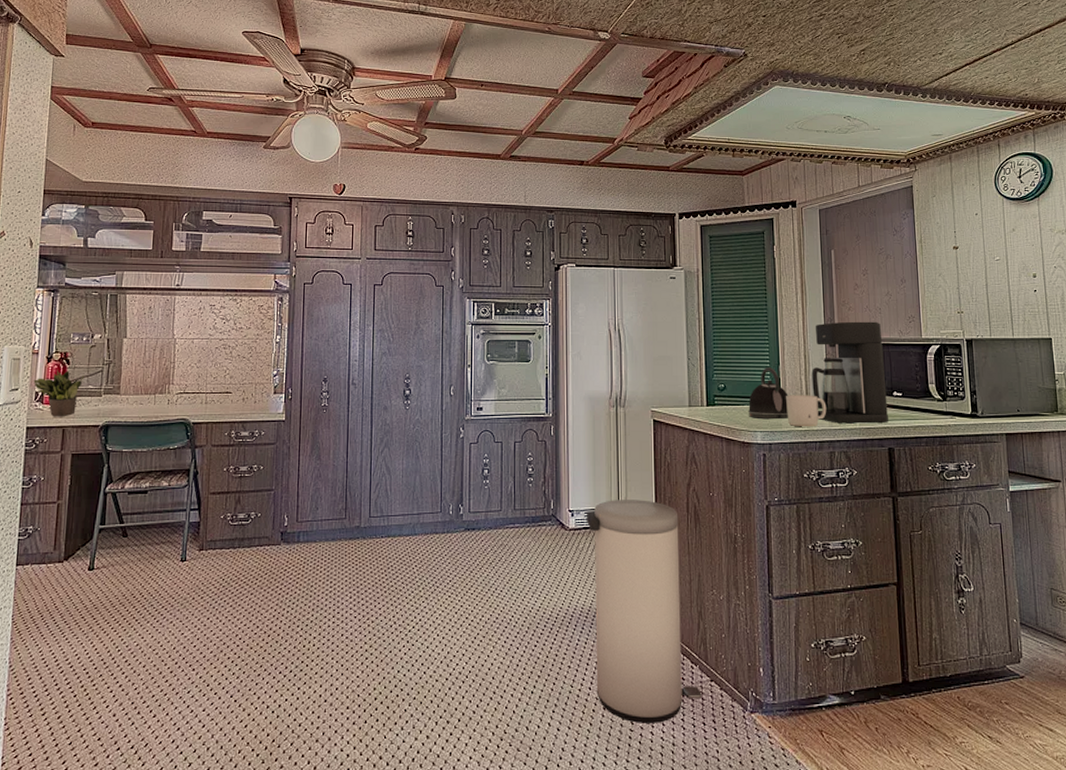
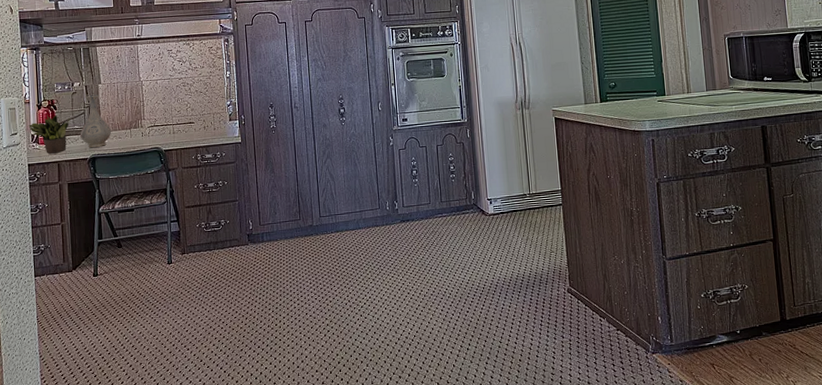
vase: none [93,350,133,414] -> present [79,94,112,148]
pedal bin: present [586,500,702,723] -> none [502,185,610,368]
kettle: present [747,367,788,420] -> none [636,65,672,110]
mug: present [785,395,827,427] -> none [668,85,706,114]
coffee maker: present [812,321,889,425] -> none [691,17,761,109]

